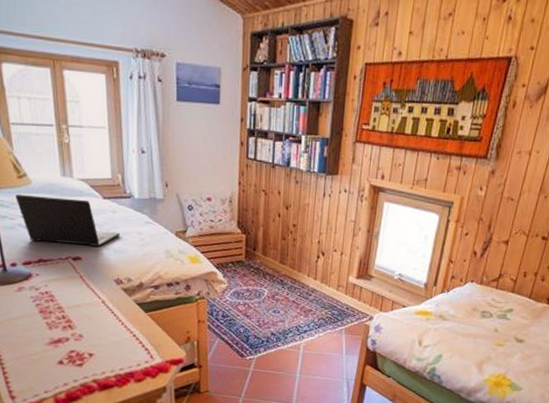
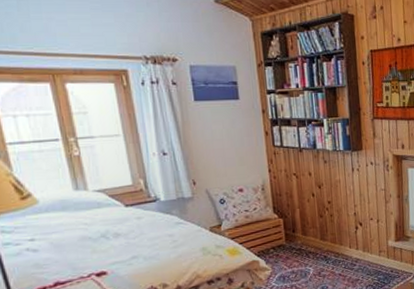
laptop: present [15,195,121,247] -> none [19,211,150,265]

